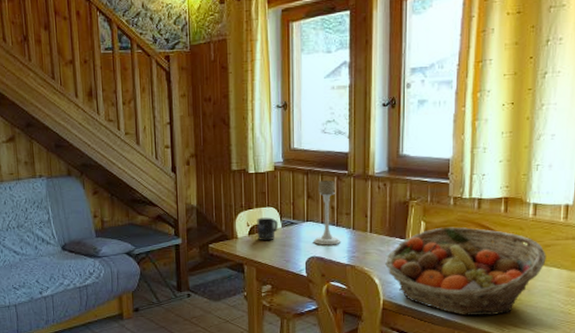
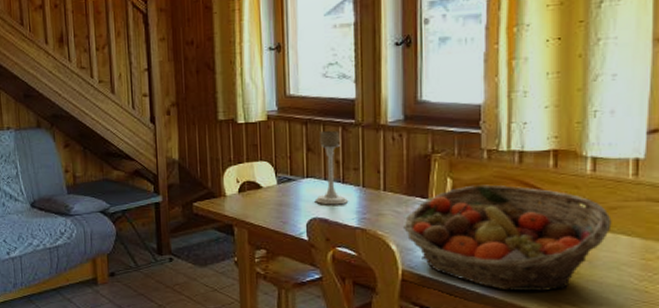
mug: present [257,217,278,241] -> none [248,173,273,200]

